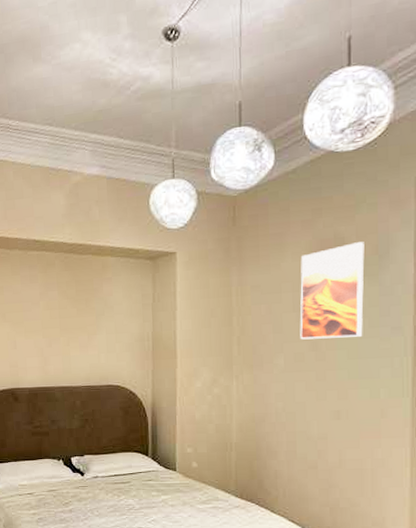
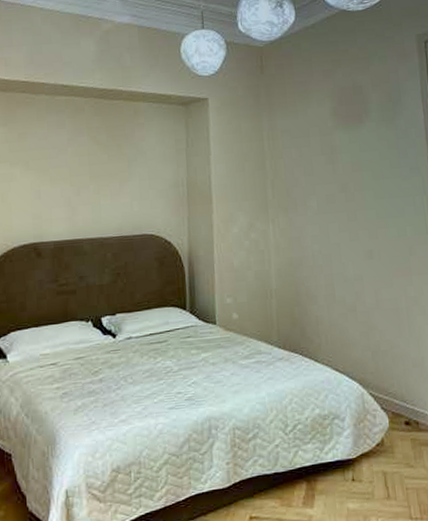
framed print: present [300,242,365,340] -> none [324,90,386,182]

